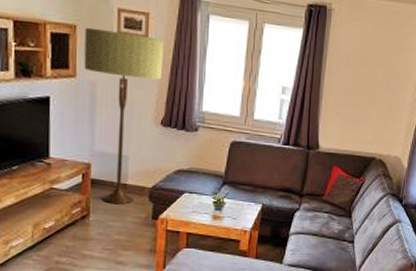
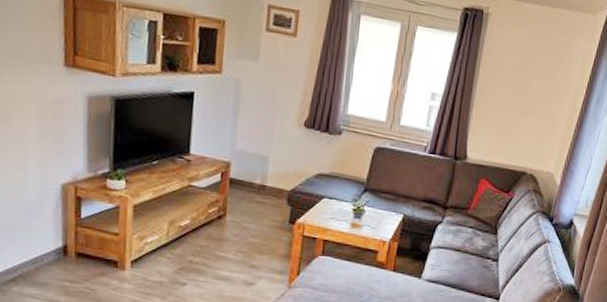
floor lamp: present [84,27,164,203] -> none [230,23,313,206]

